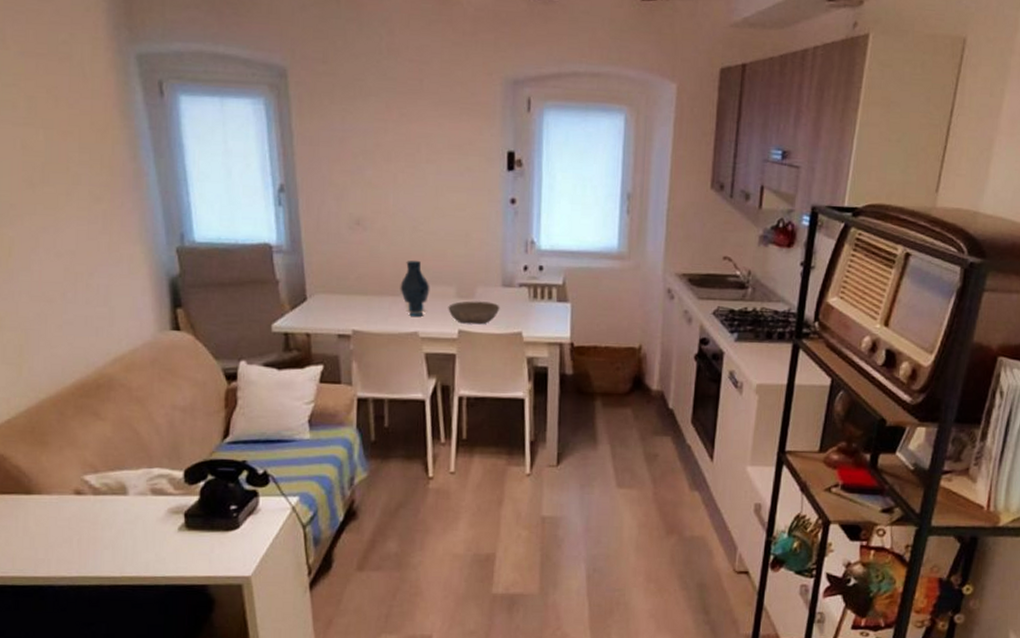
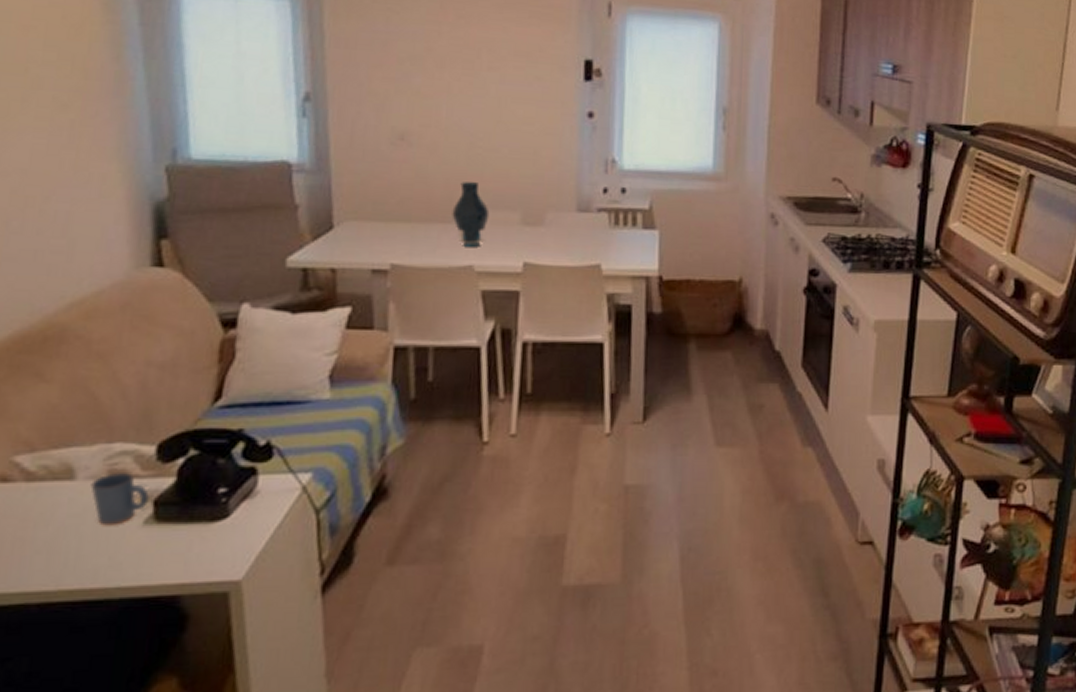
mug: none [139,490,181,529] -> present [90,471,149,524]
bowl: present [448,301,500,325] -> none [511,228,575,256]

